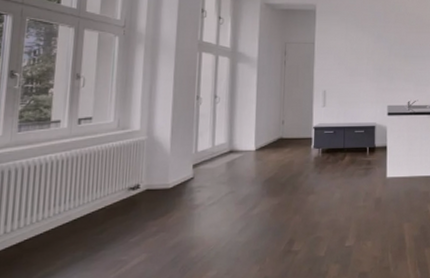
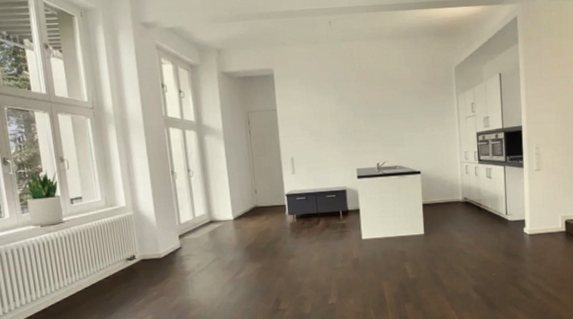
planter: none [25,86,70,148] -> present [23,170,64,228]

